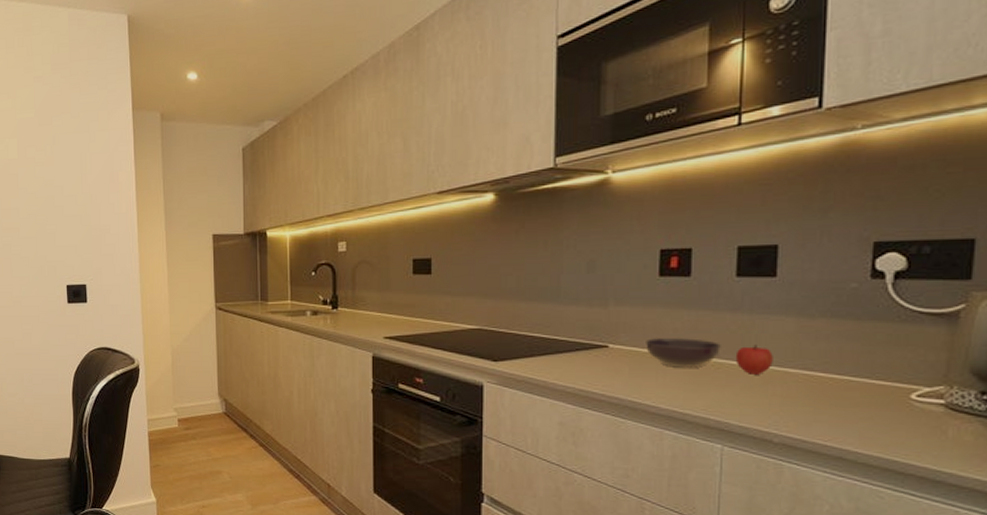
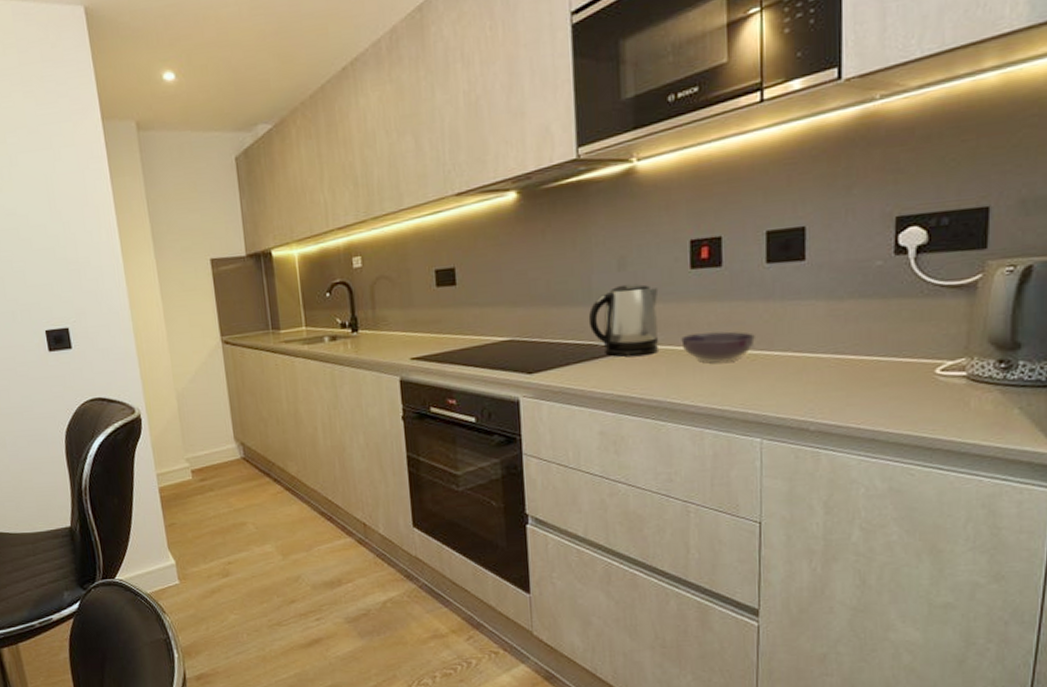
kettle: none [555,286,626,355] -> present [588,283,659,358]
fruit: present [735,345,773,374] -> none [769,332,806,364]

